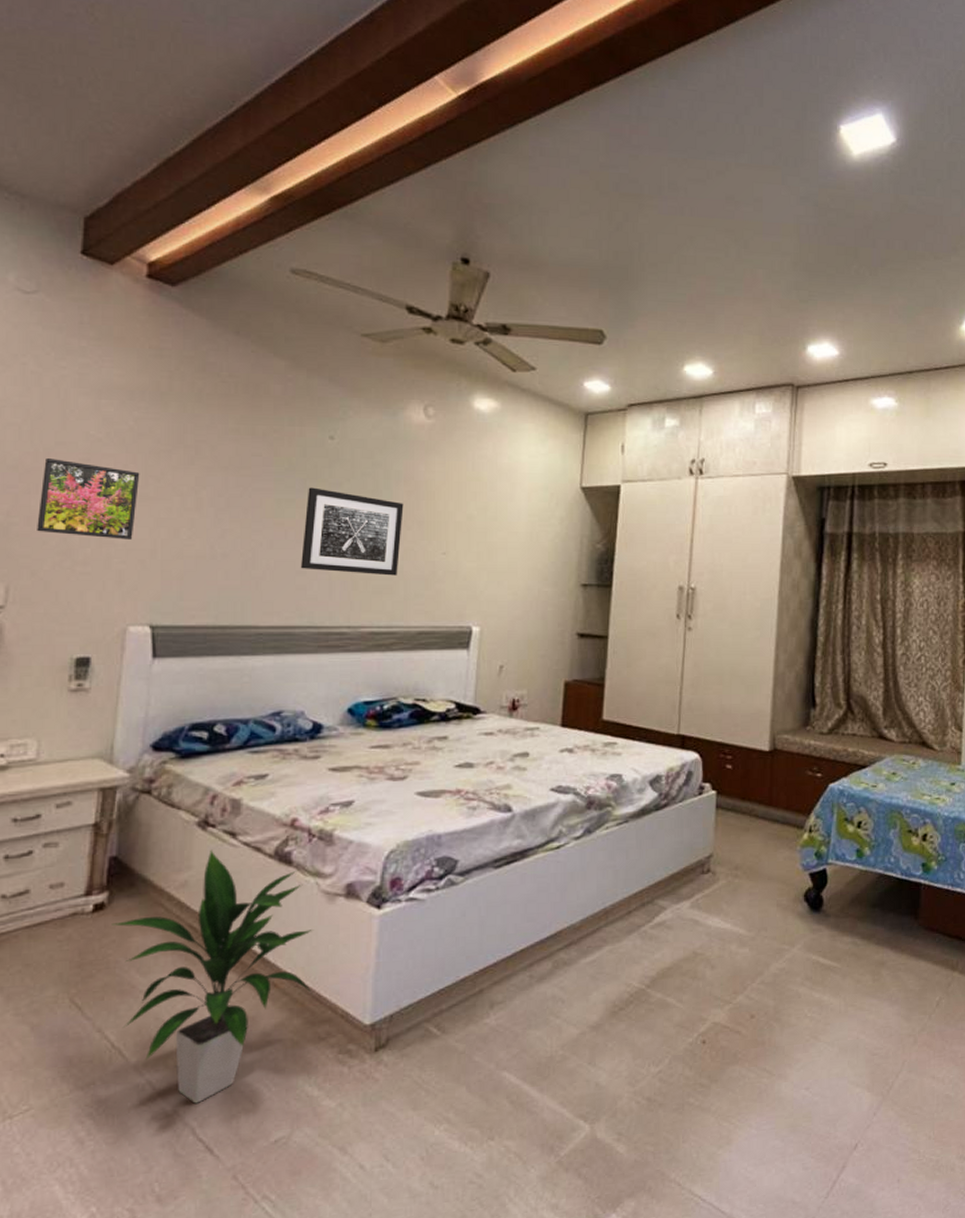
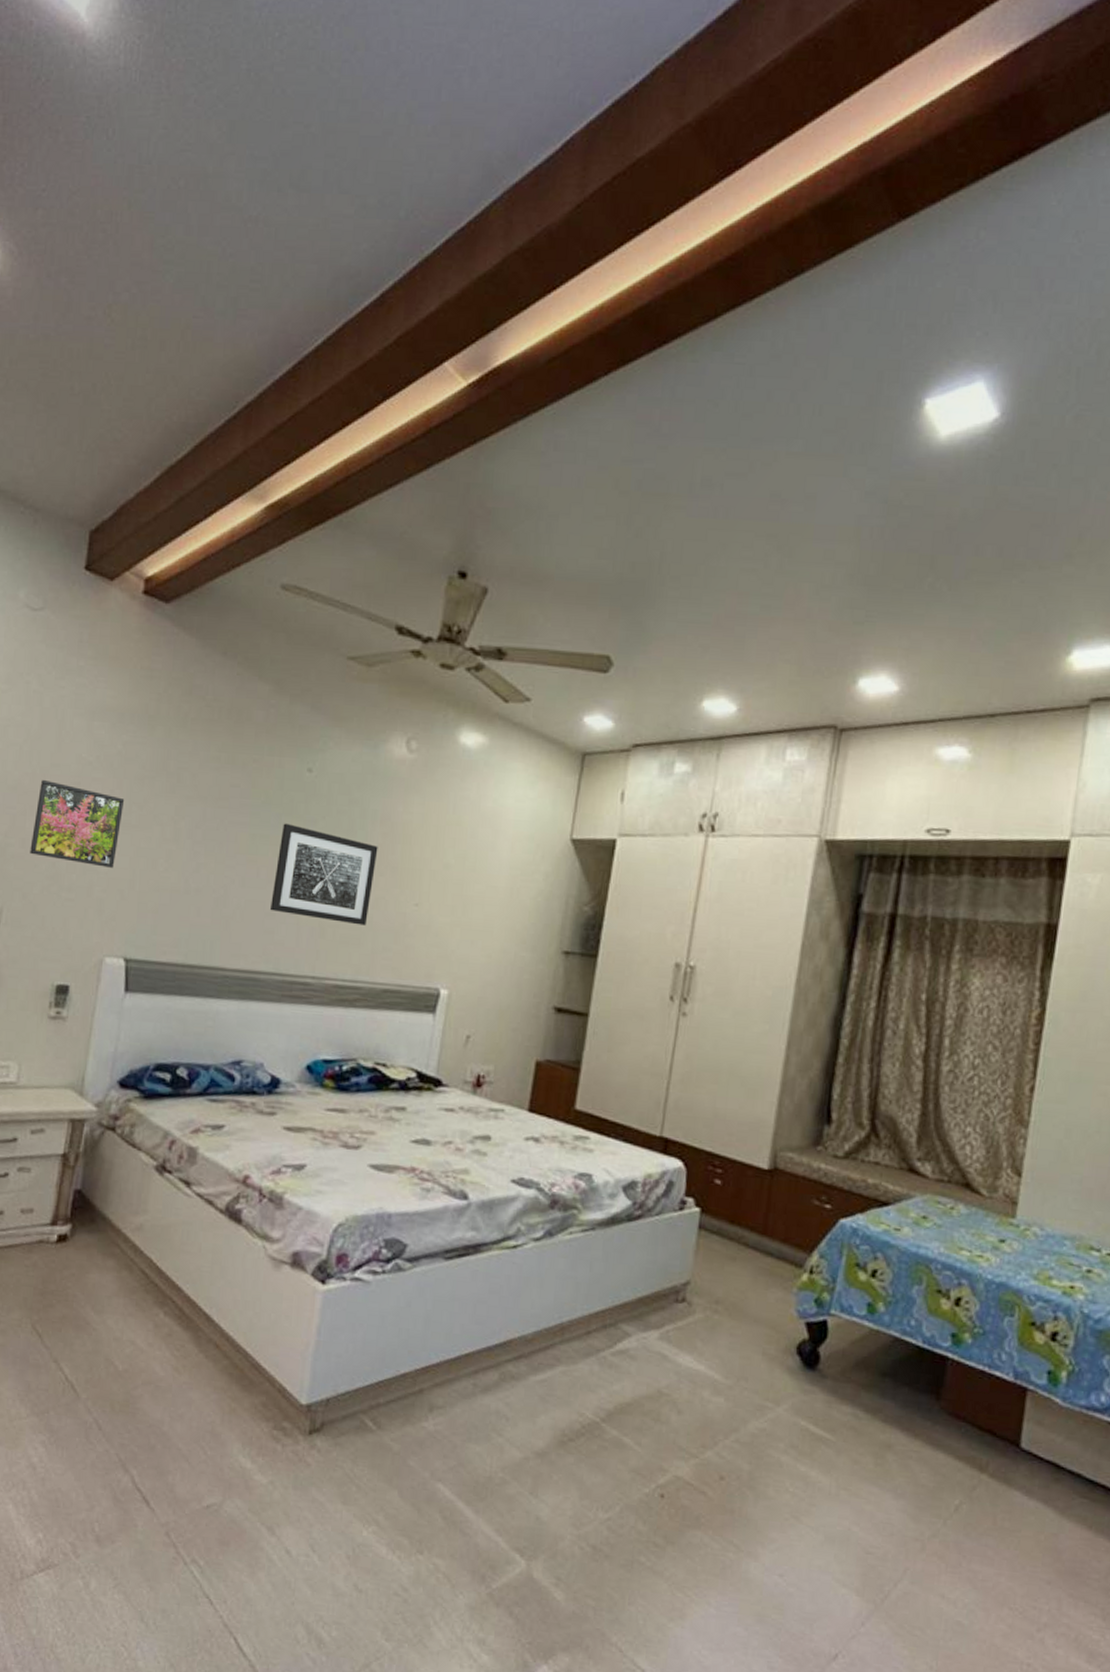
indoor plant: present [111,849,314,1104] -> none [72,1196,258,1452]

